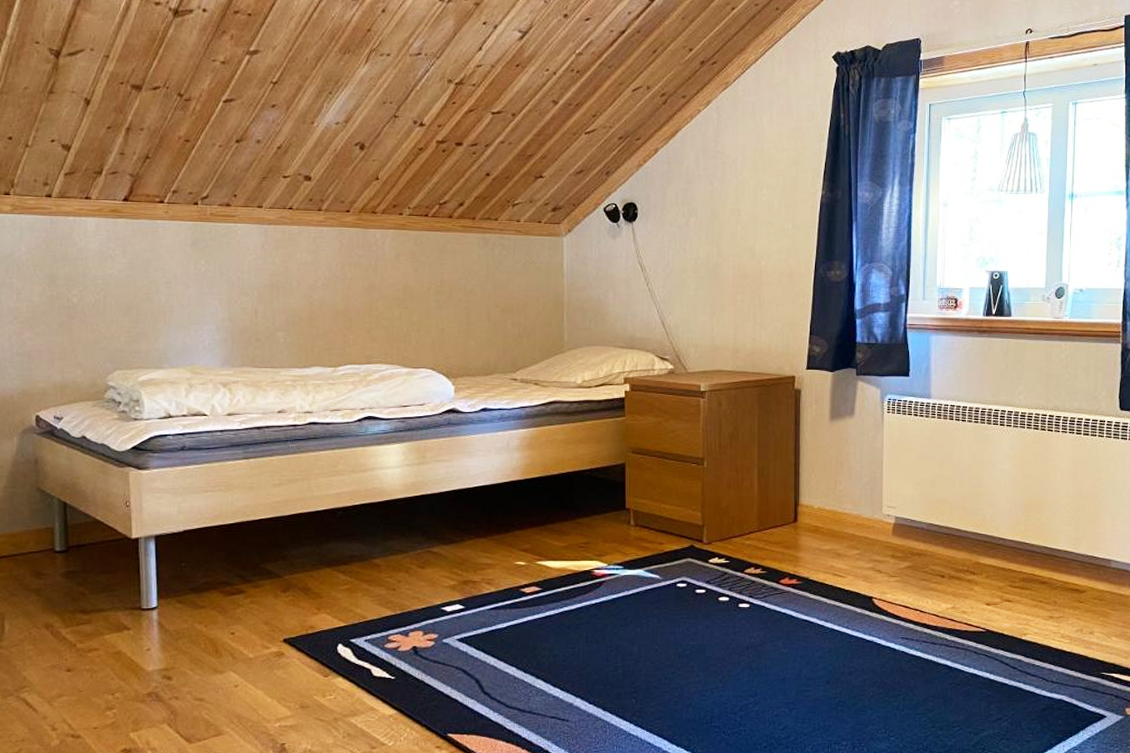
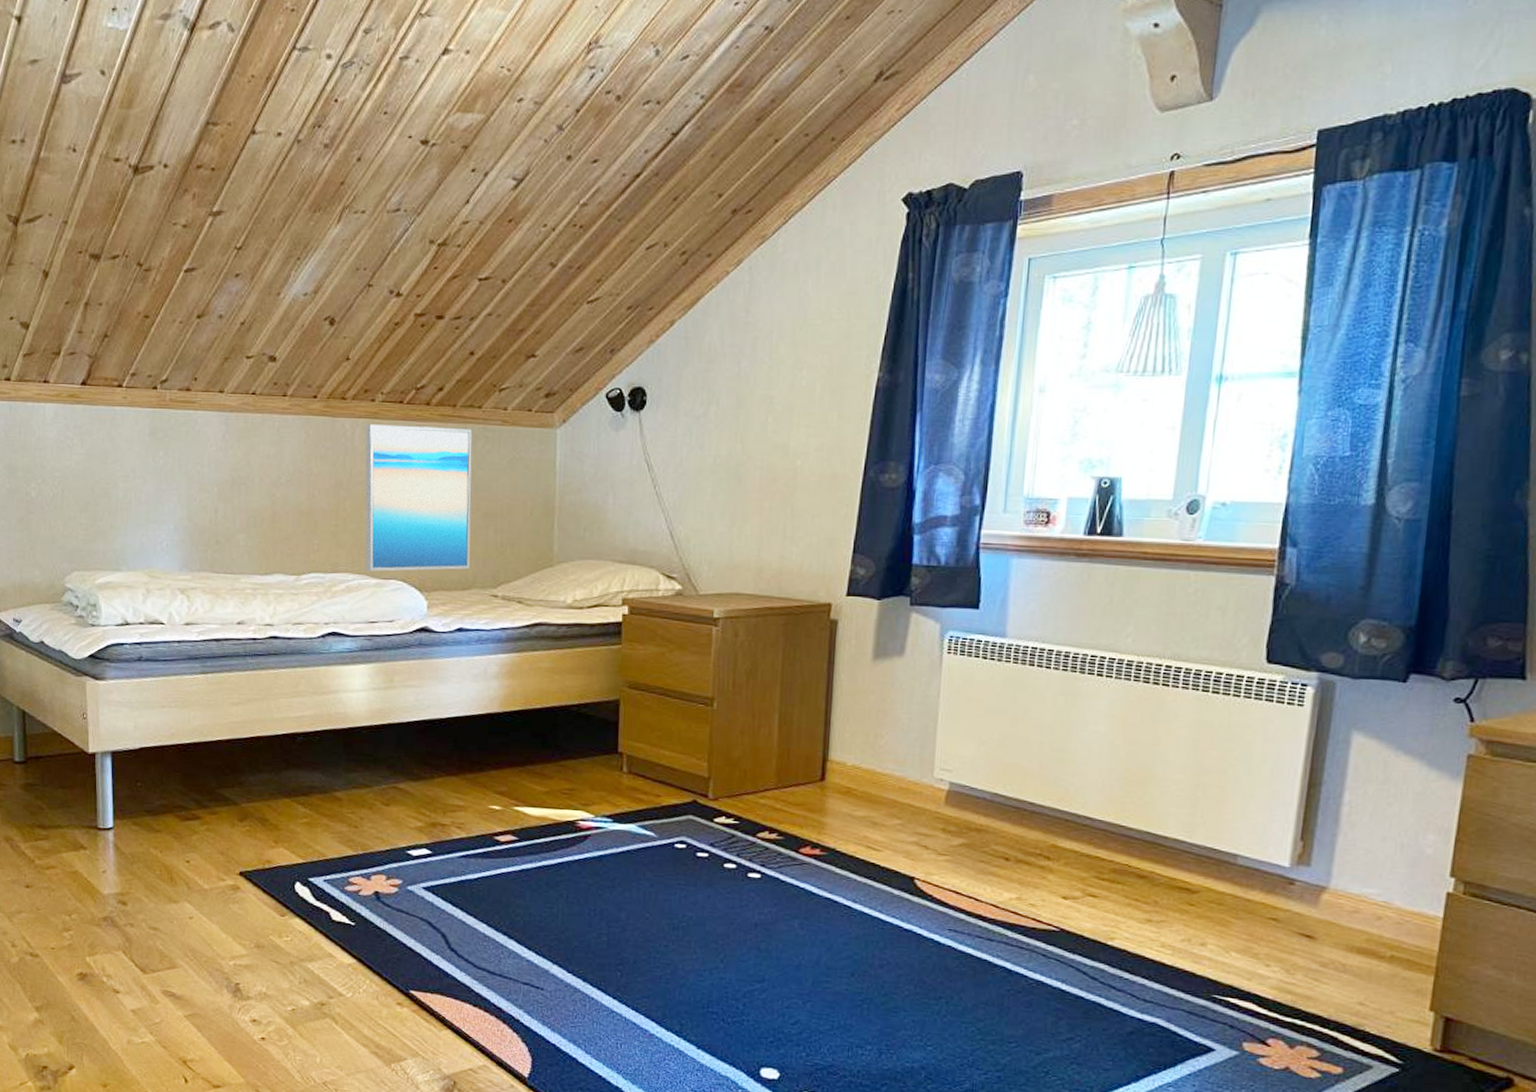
wall art: none [395,234,492,361] -> present [365,424,472,572]

